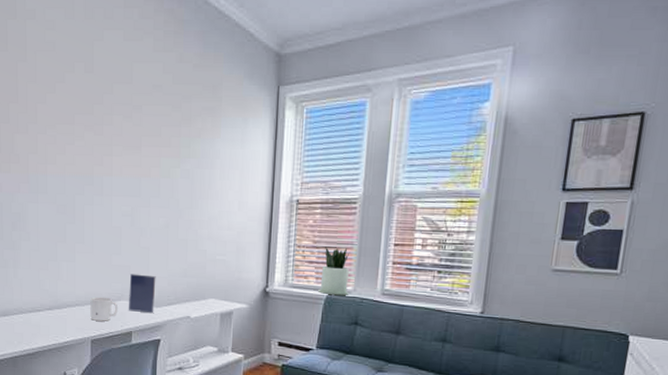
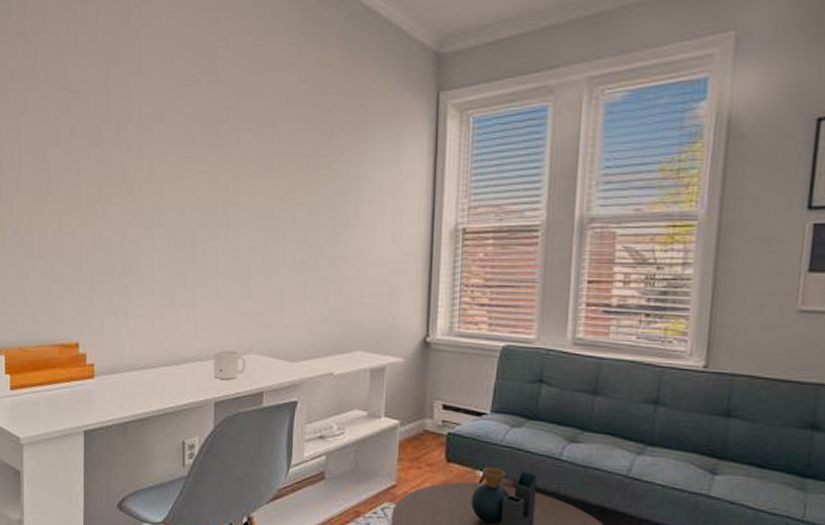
book: present [128,274,156,314] -> none [258,322,292,370]
planter: present [317,246,350,296] -> none [490,285,532,347]

